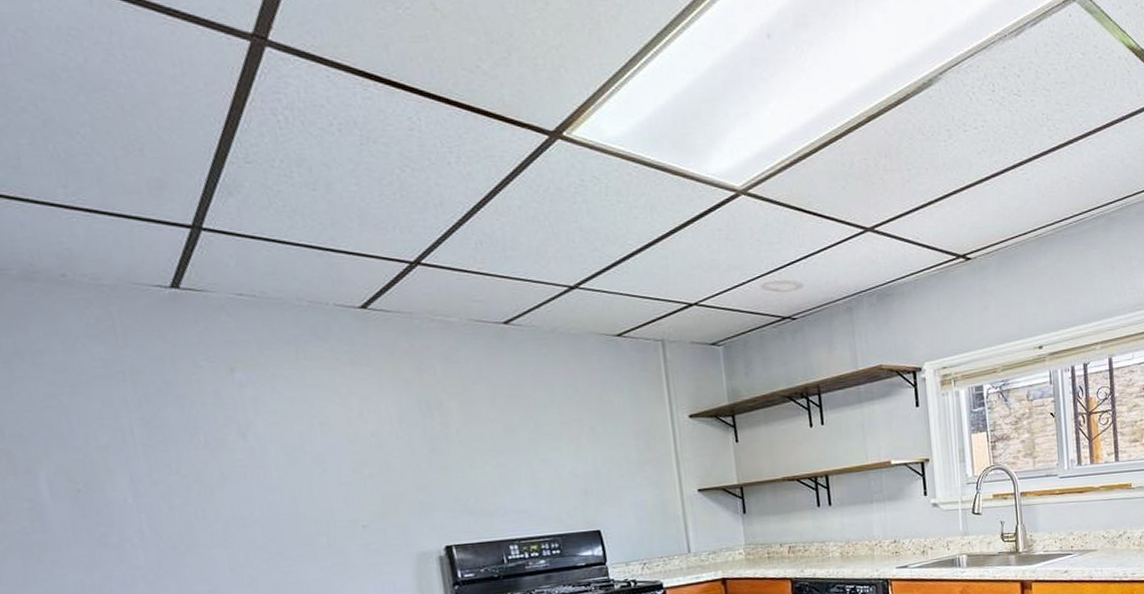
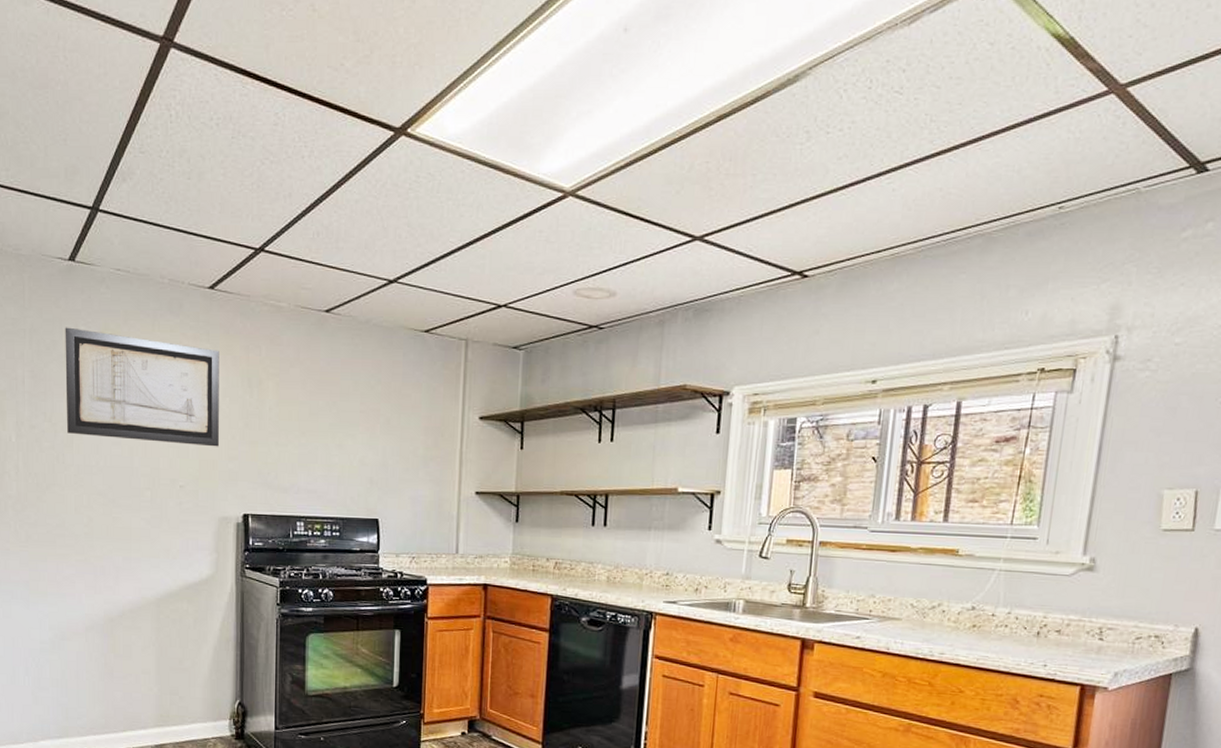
wall art: none [179,364,403,485] -> present [65,327,219,447]

